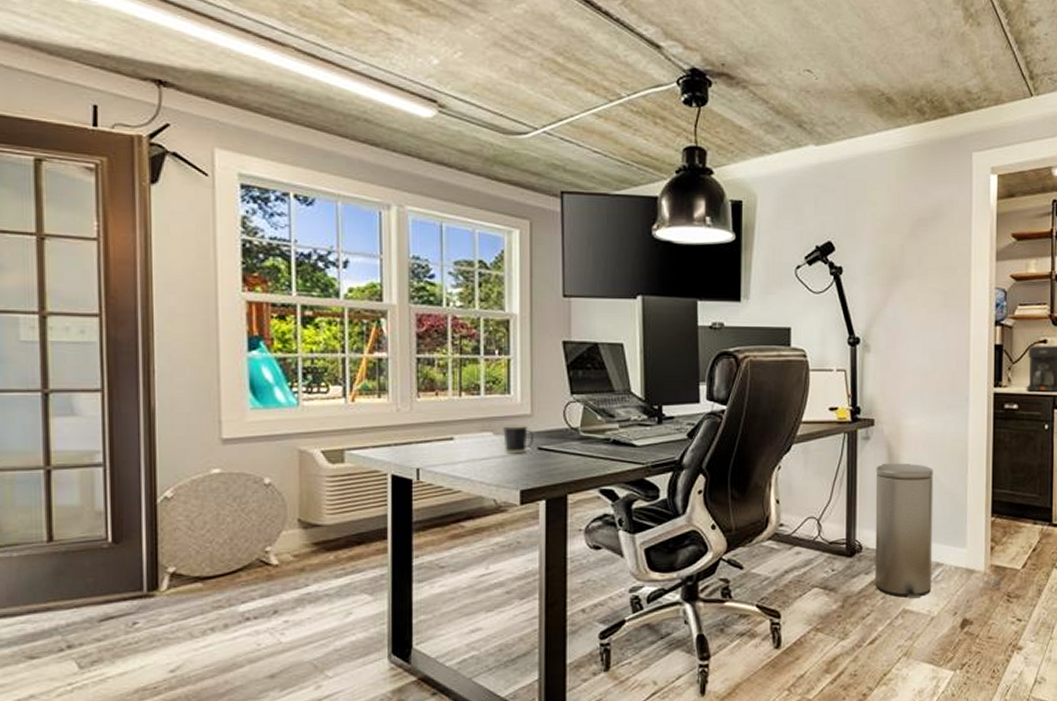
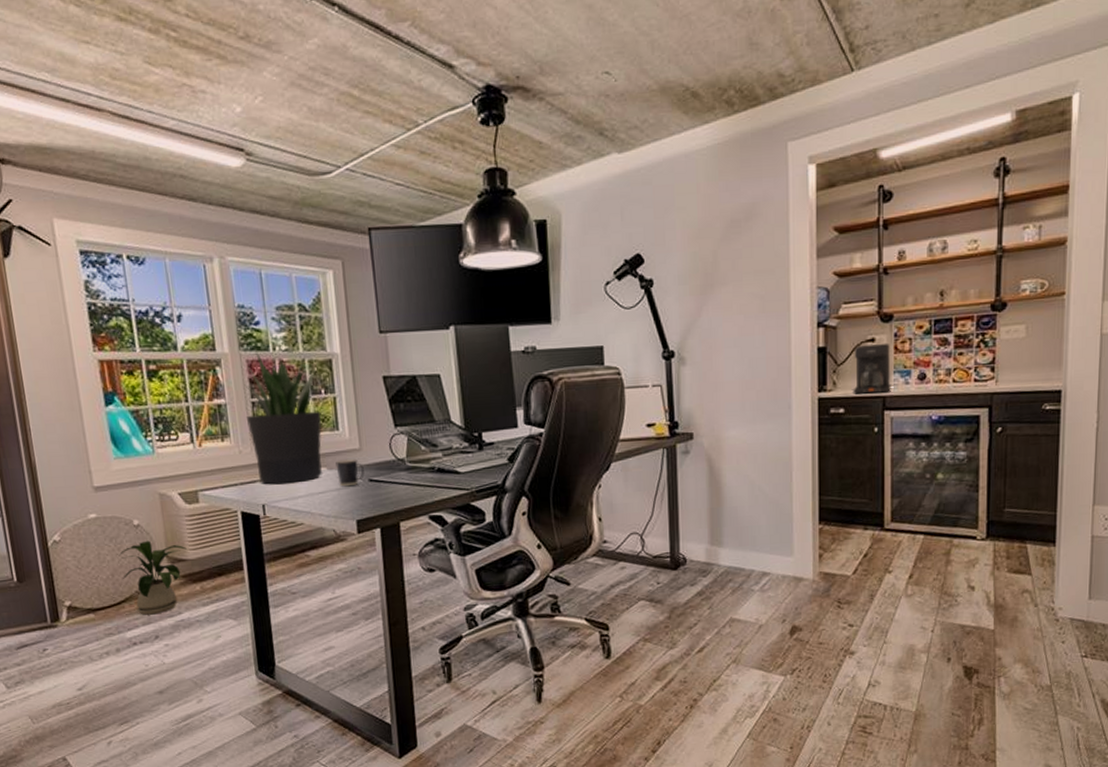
house plant: none [242,502,324,586] -> present [119,540,187,615]
planter: none [408,305,493,448] -> present [244,351,322,485]
pedal bin: present [874,464,934,600] -> none [697,475,759,609]

